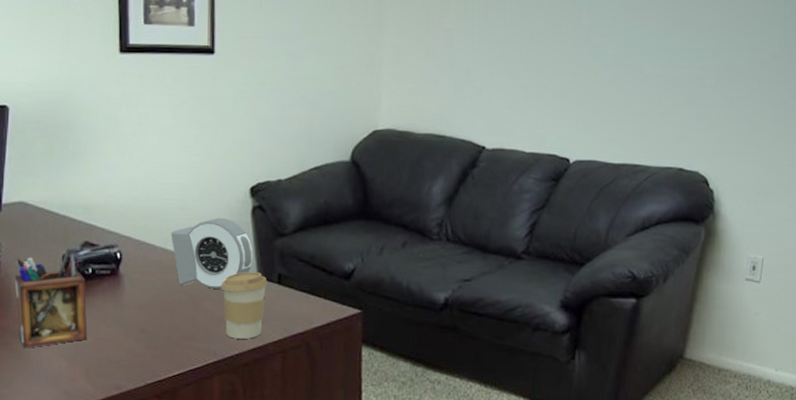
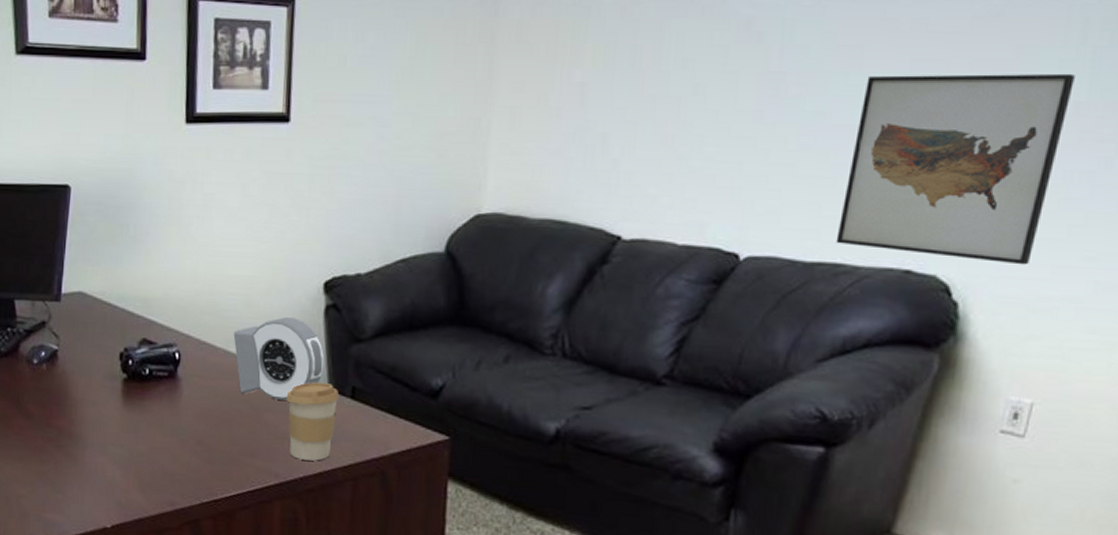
desk organizer: present [14,249,88,348] -> none [71,346,143,453]
wall art: none [633,31,771,163] -> present [836,73,1075,265]

